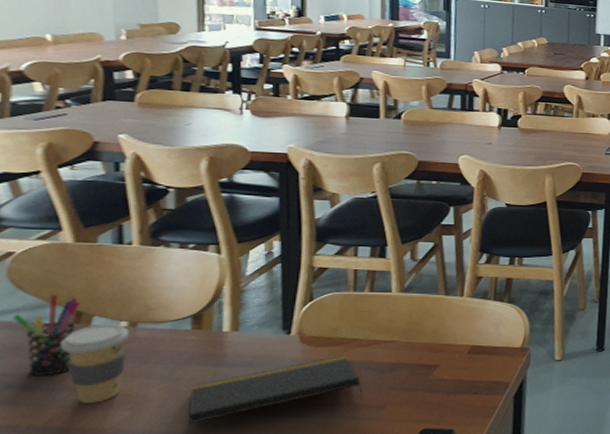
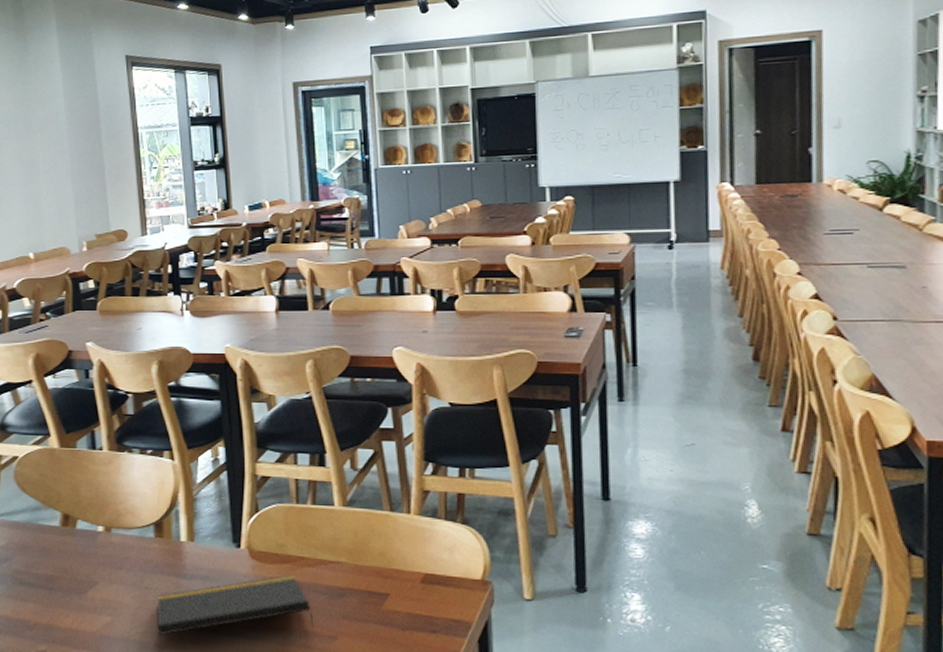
pen holder: present [11,293,80,377] -> none [19,496,67,576]
coffee cup: present [61,323,129,403] -> none [55,527,105,606]

